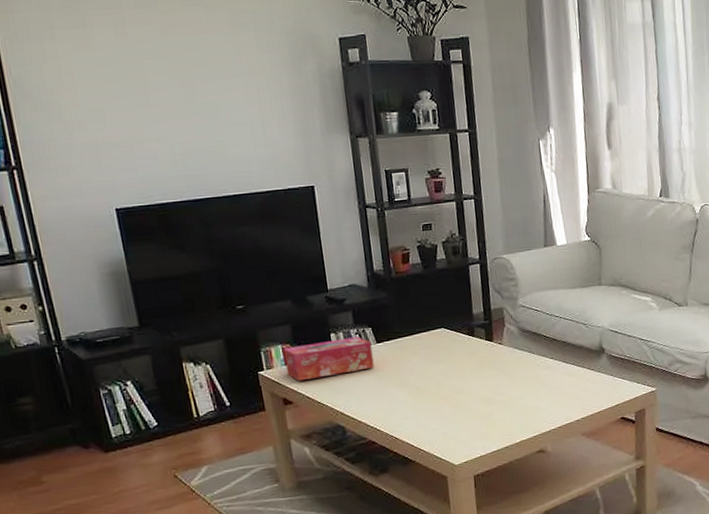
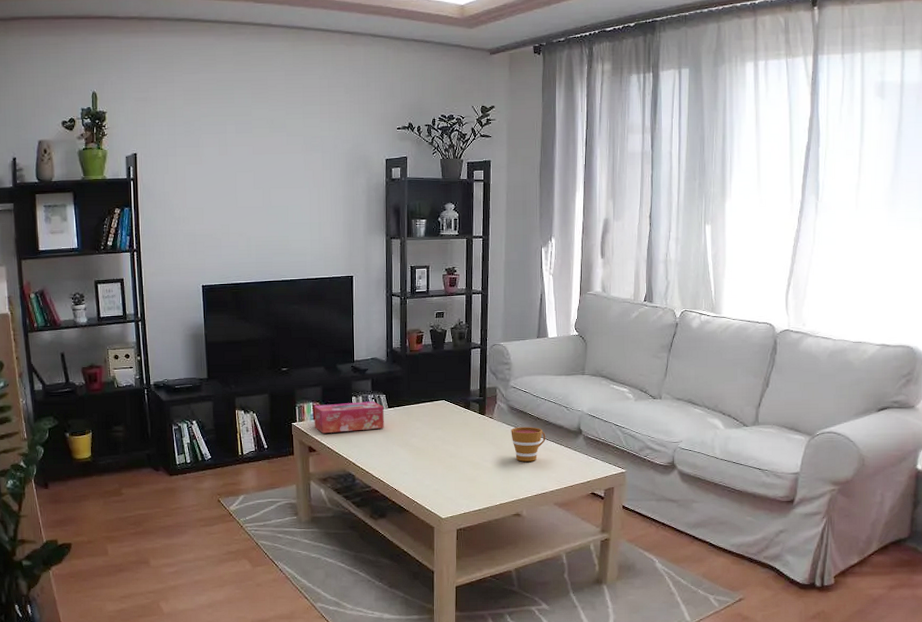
cup: none [524,350,565,391] -> present [511,427,546,462]

